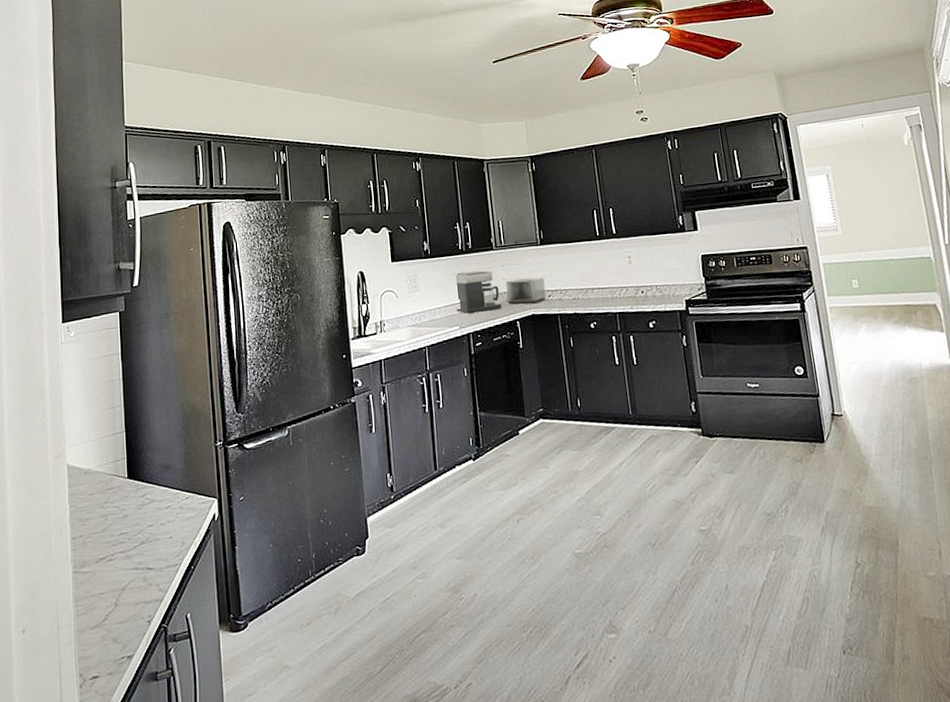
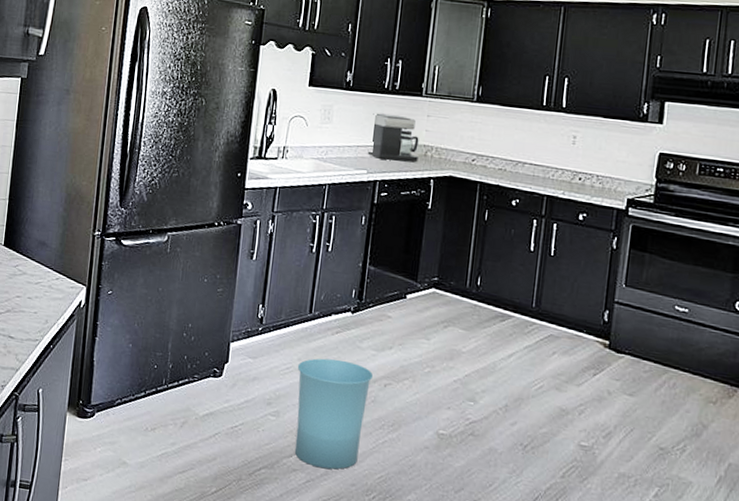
waste bin: none [435,507,508,618] -> present [294,358,374,470]
toaster: present [505,277,546,305] -> none [425,133,472,165]

